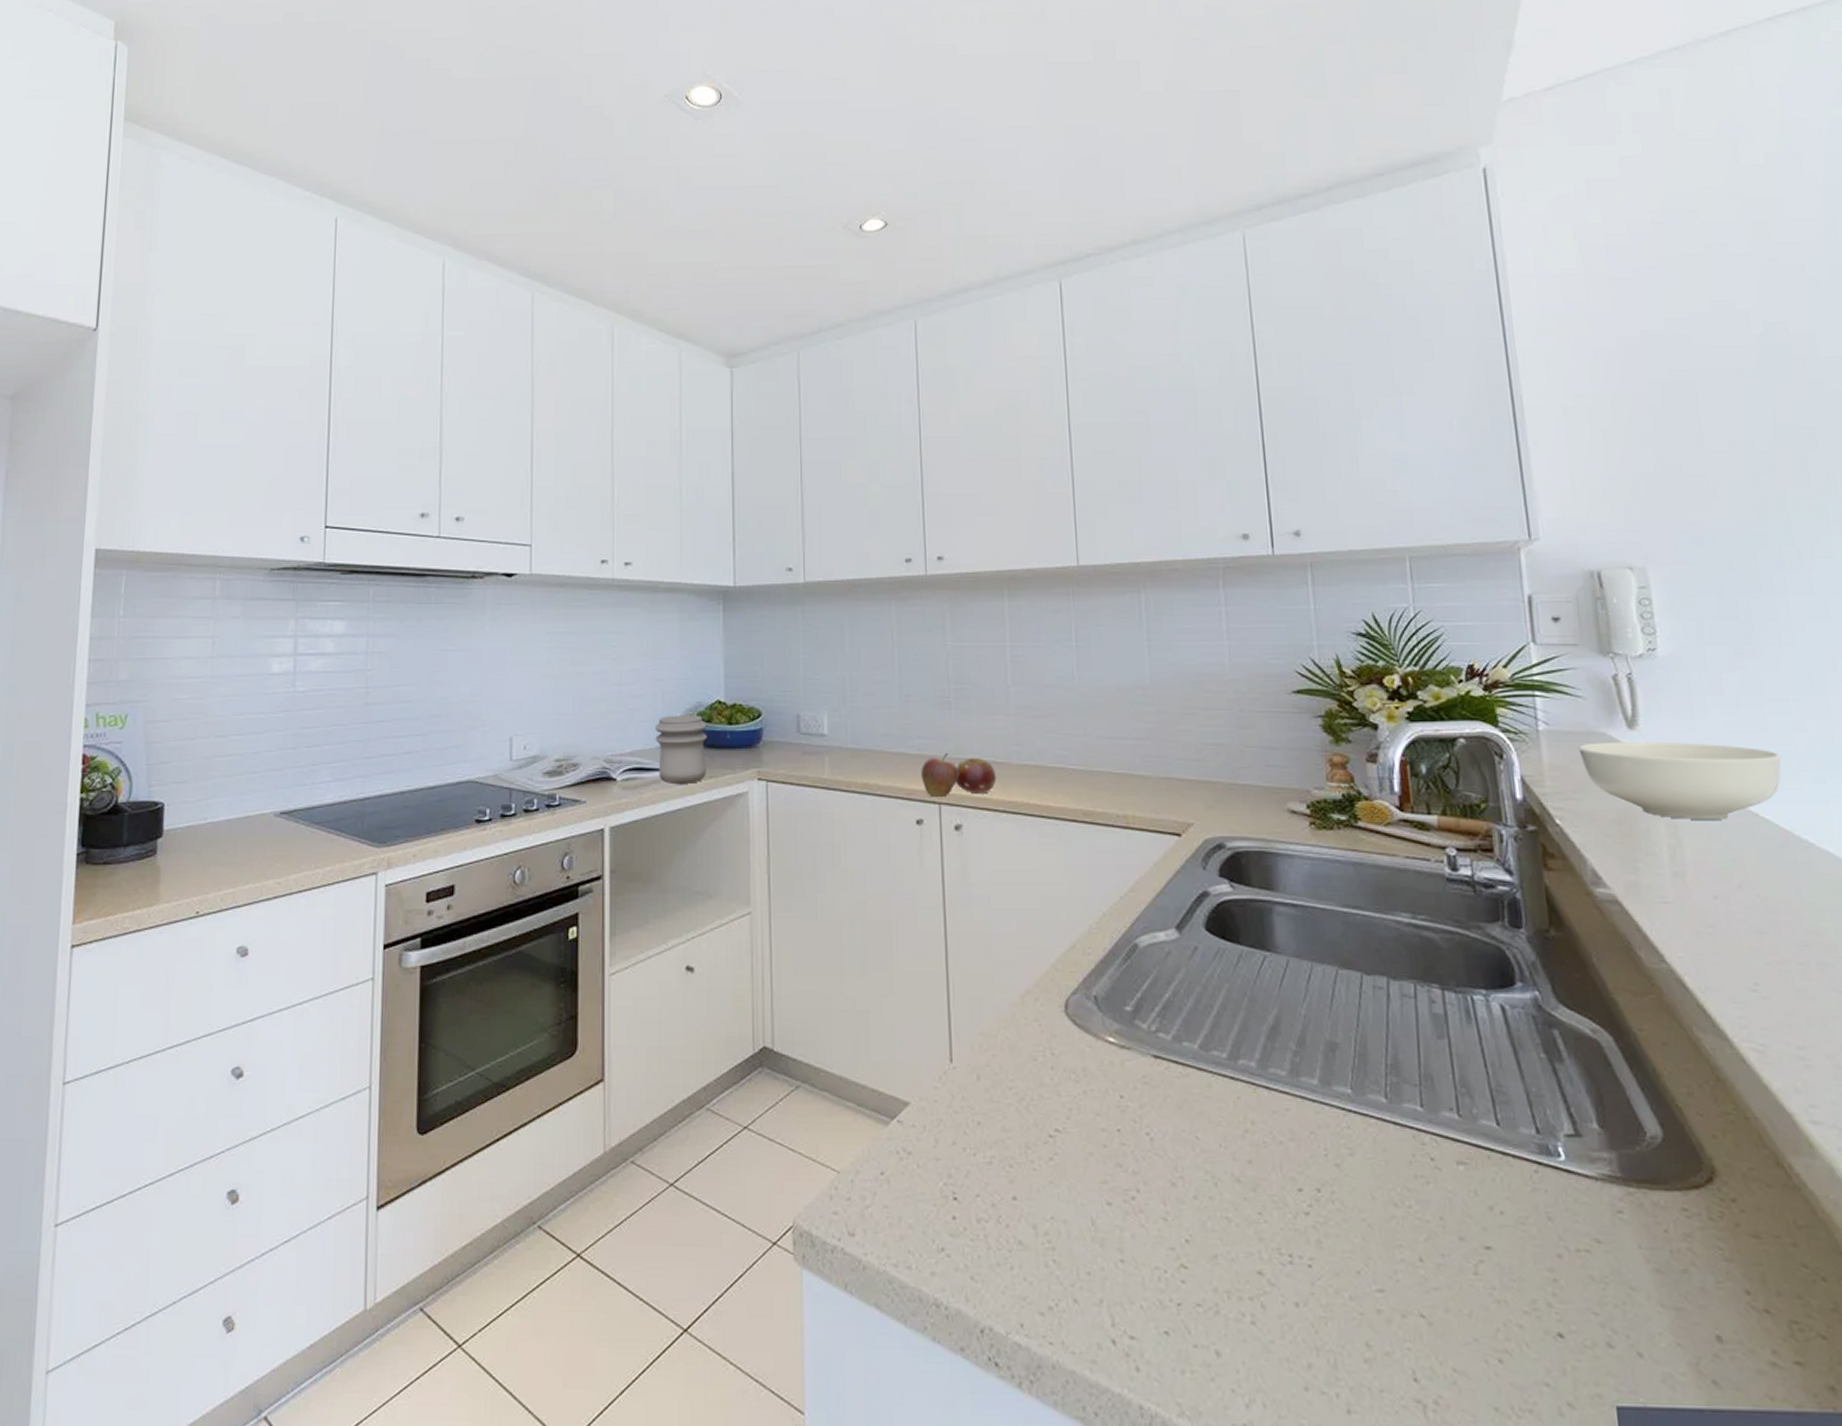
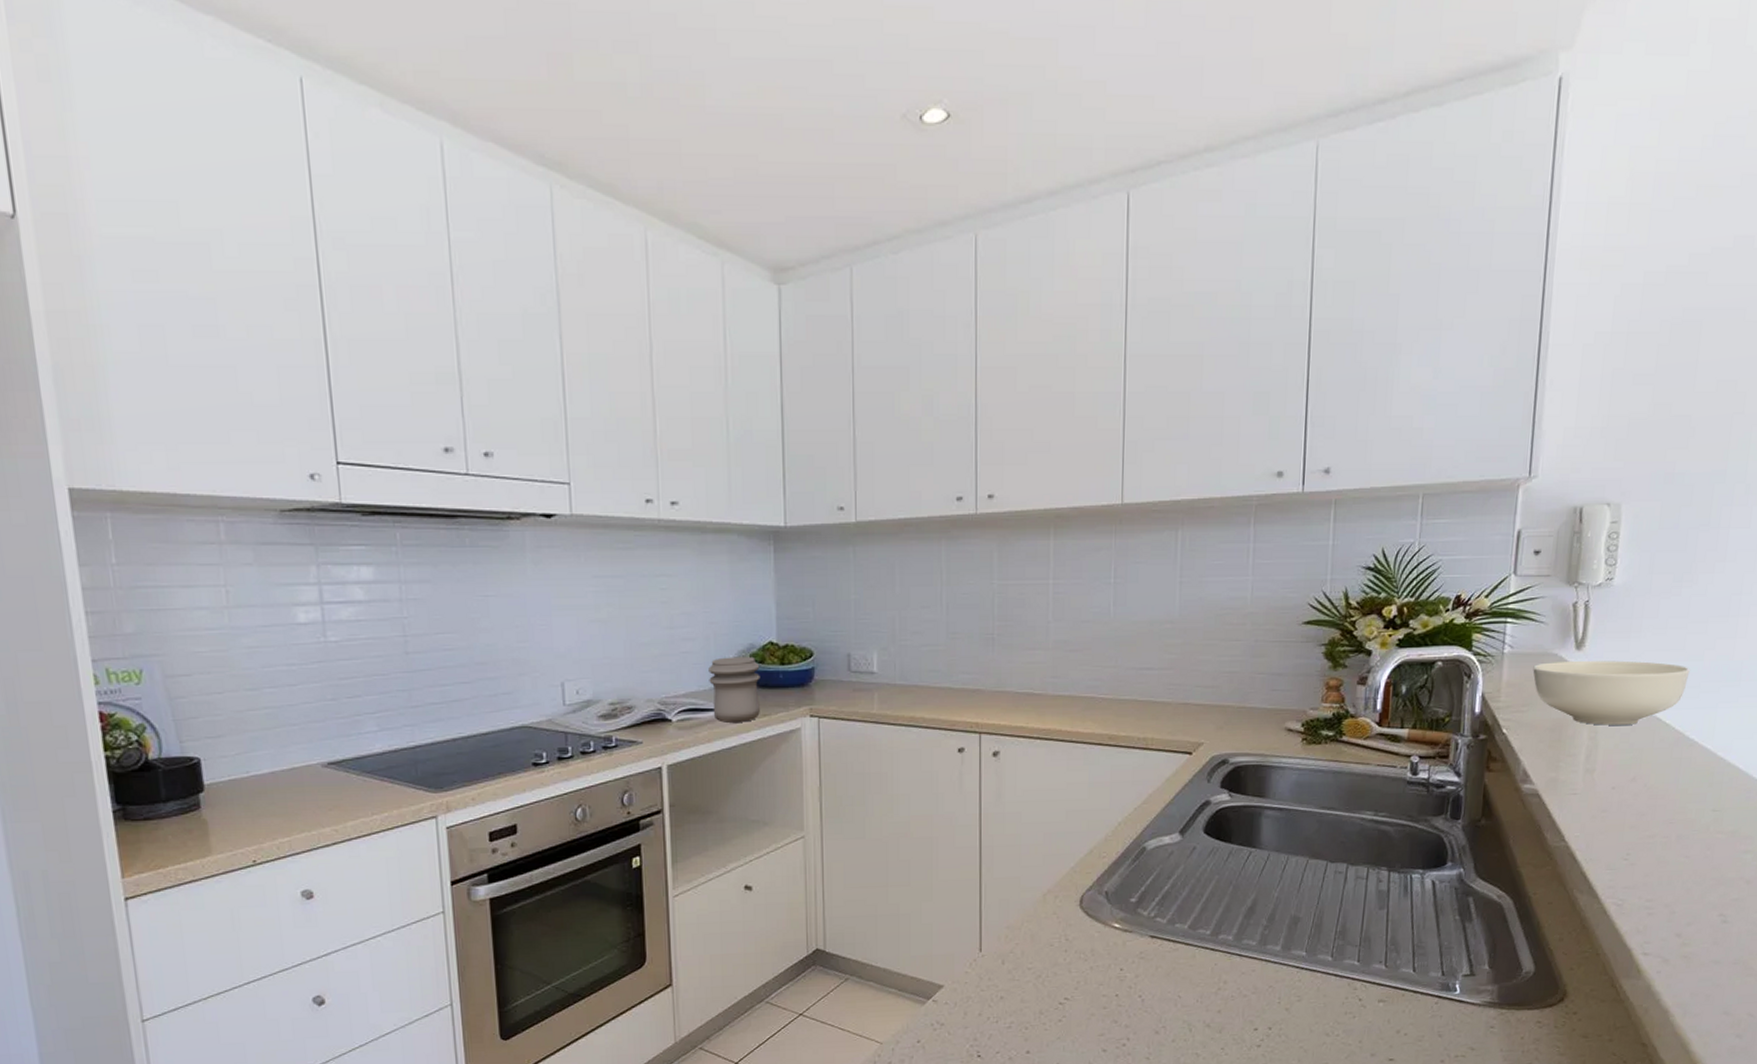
apple: present [921,753,958,797] -> none [964,687,998,727]
fruit: present [955,758,997,794] -> none [995,690,1033,723]

